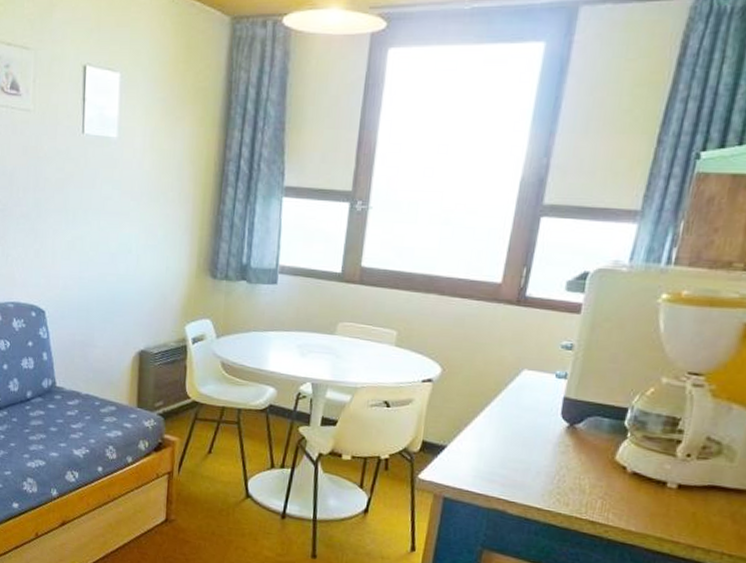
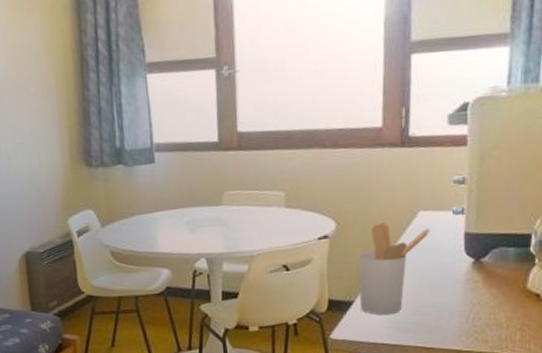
utensil holder: none [452,375,531,464] -> present [357,222,430,314]

